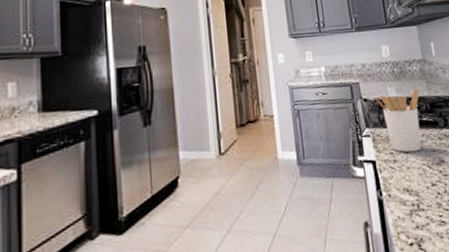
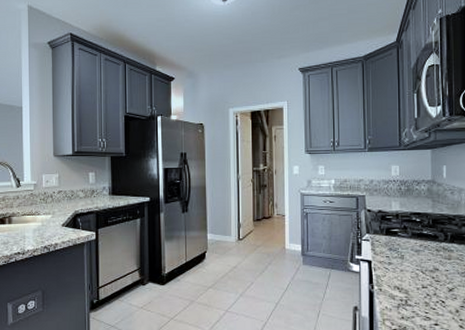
utensil holder: present [374,88,422,153] -> none [378,205,423,258]

